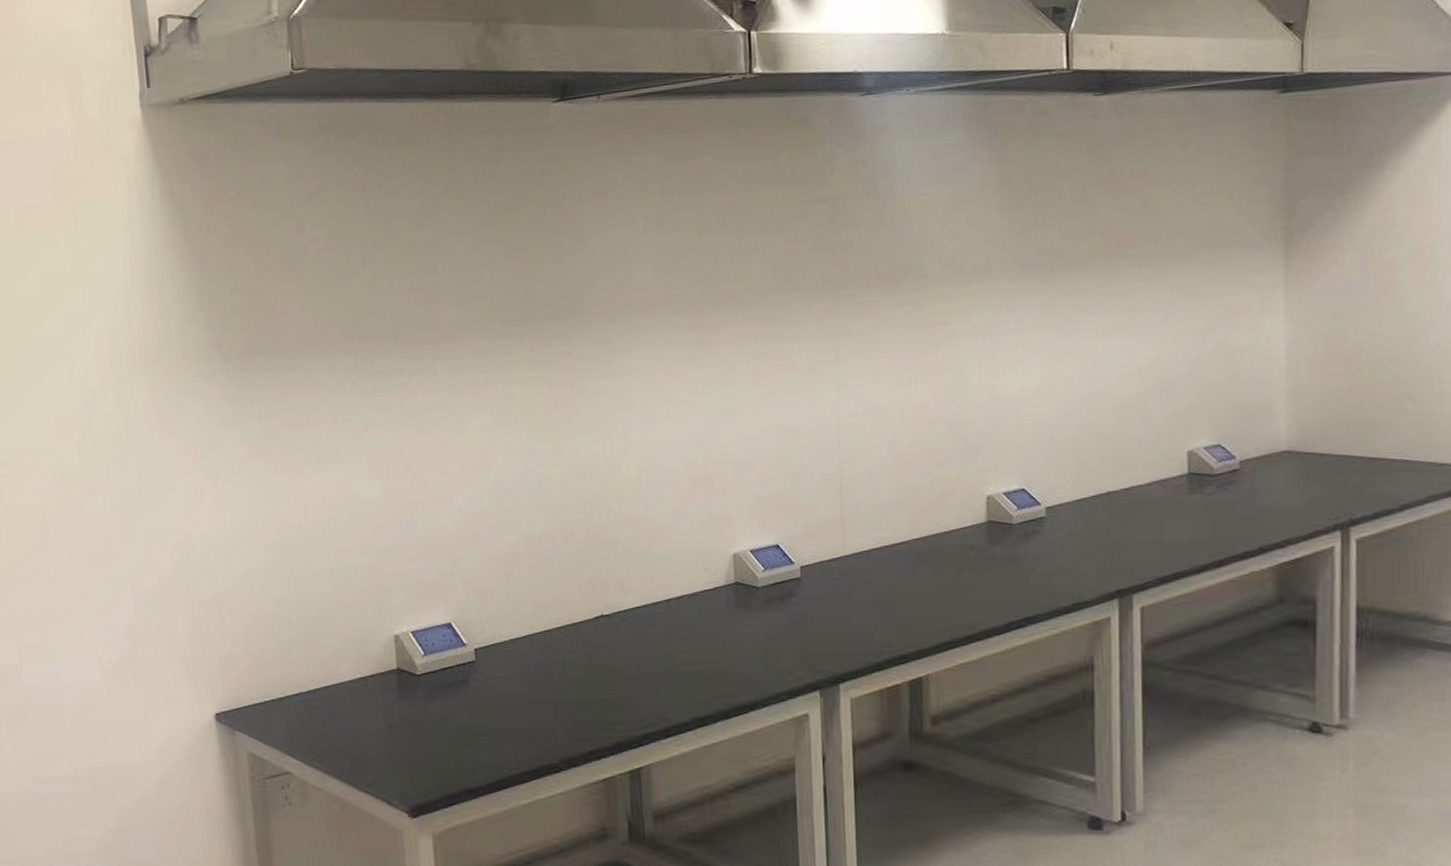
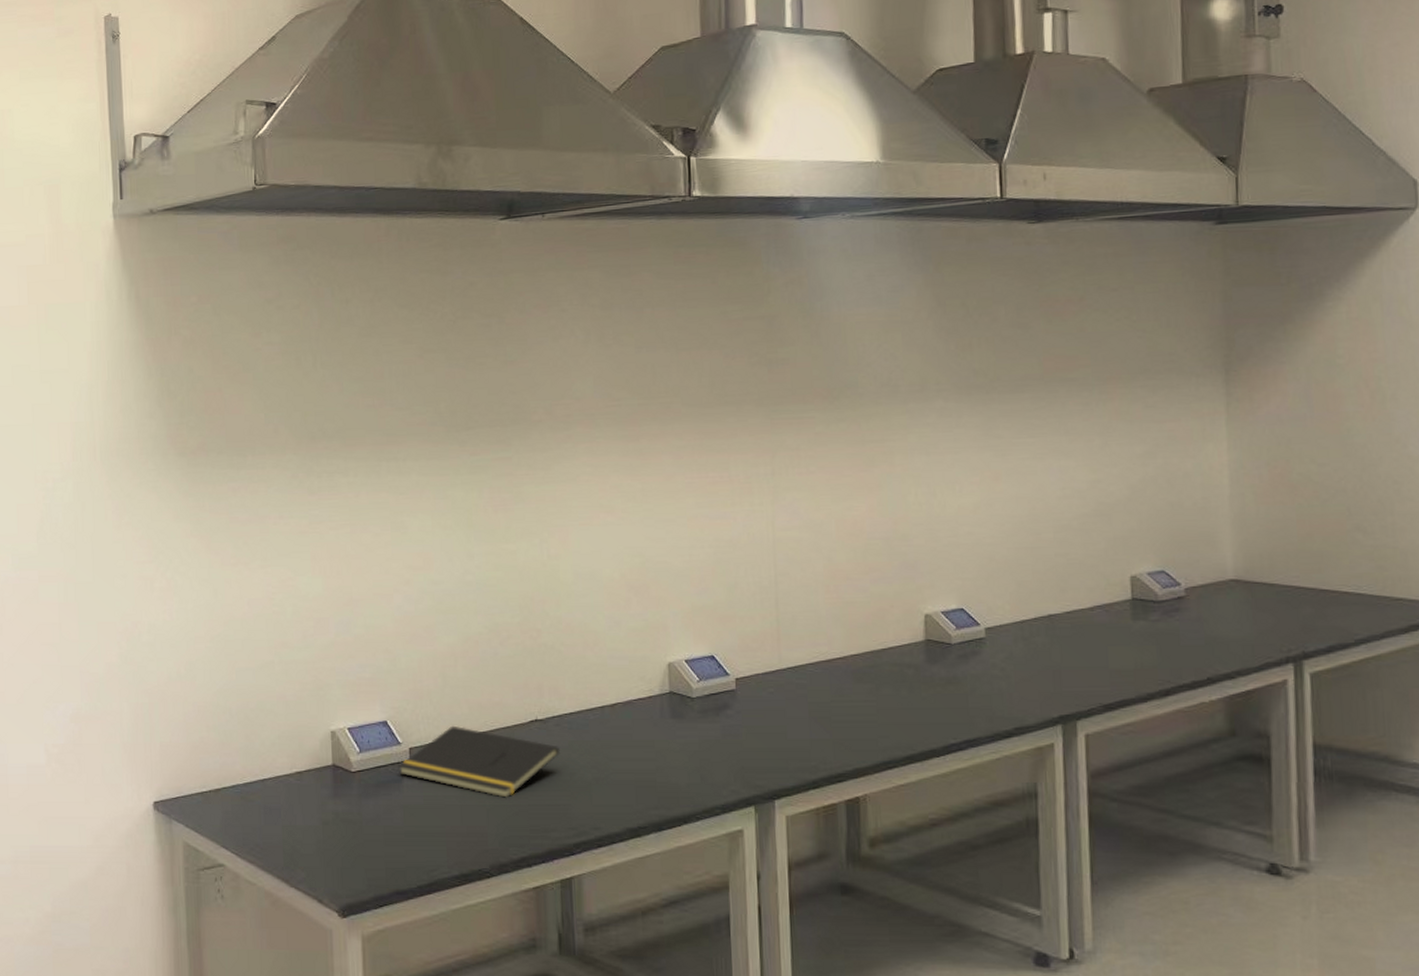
notepad: none [464,624,627,695] -> present [399,725,561,799]

